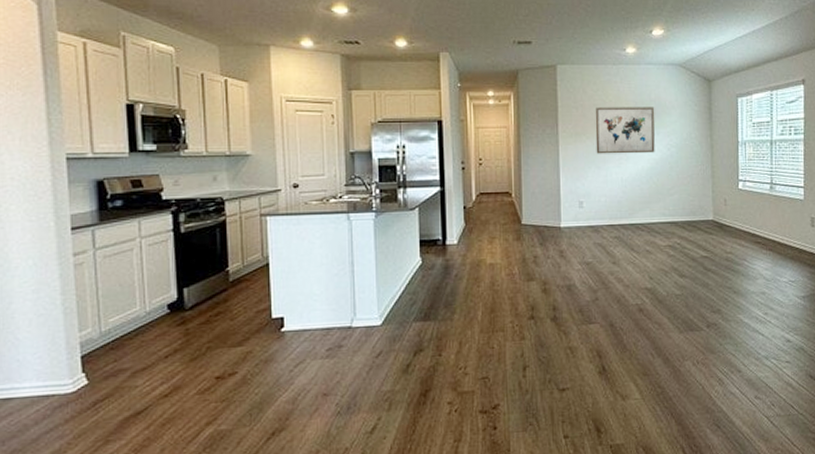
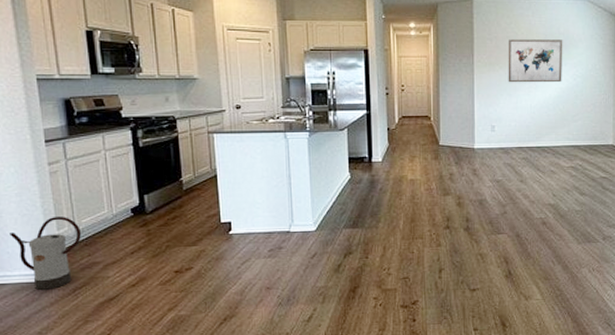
watering can: none [22,316,106,405] -> present [9,217,81,290]

